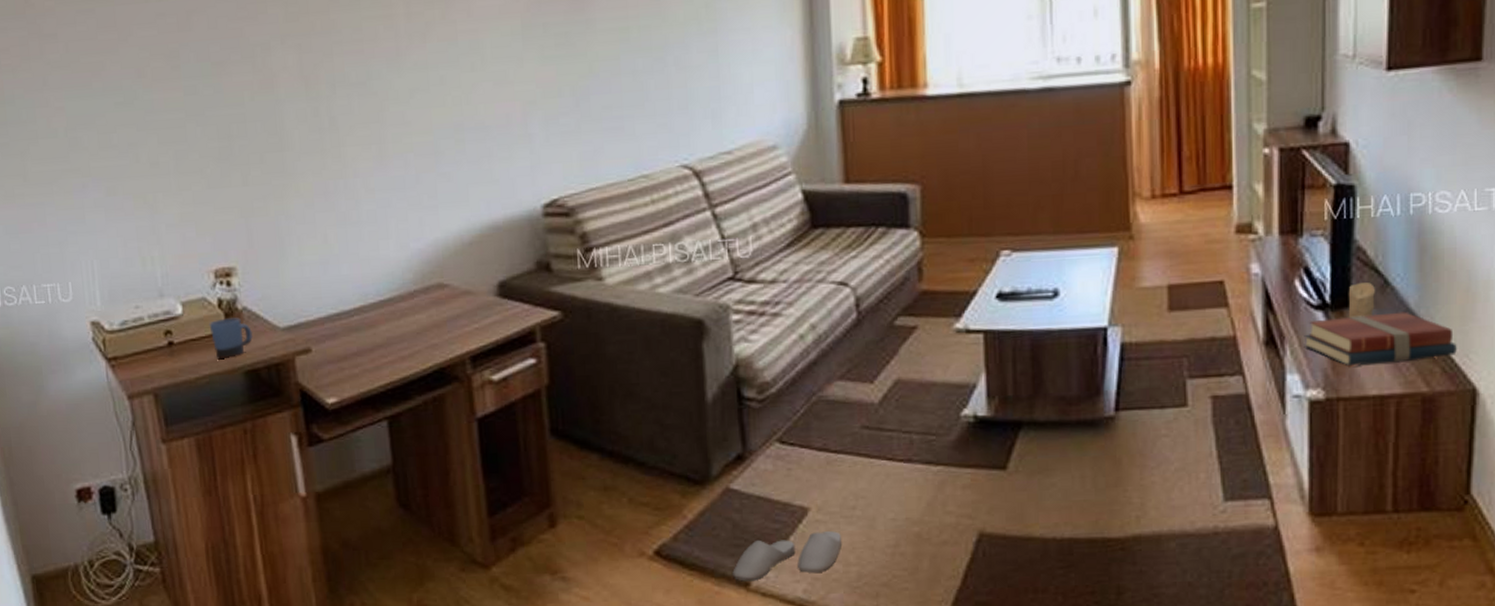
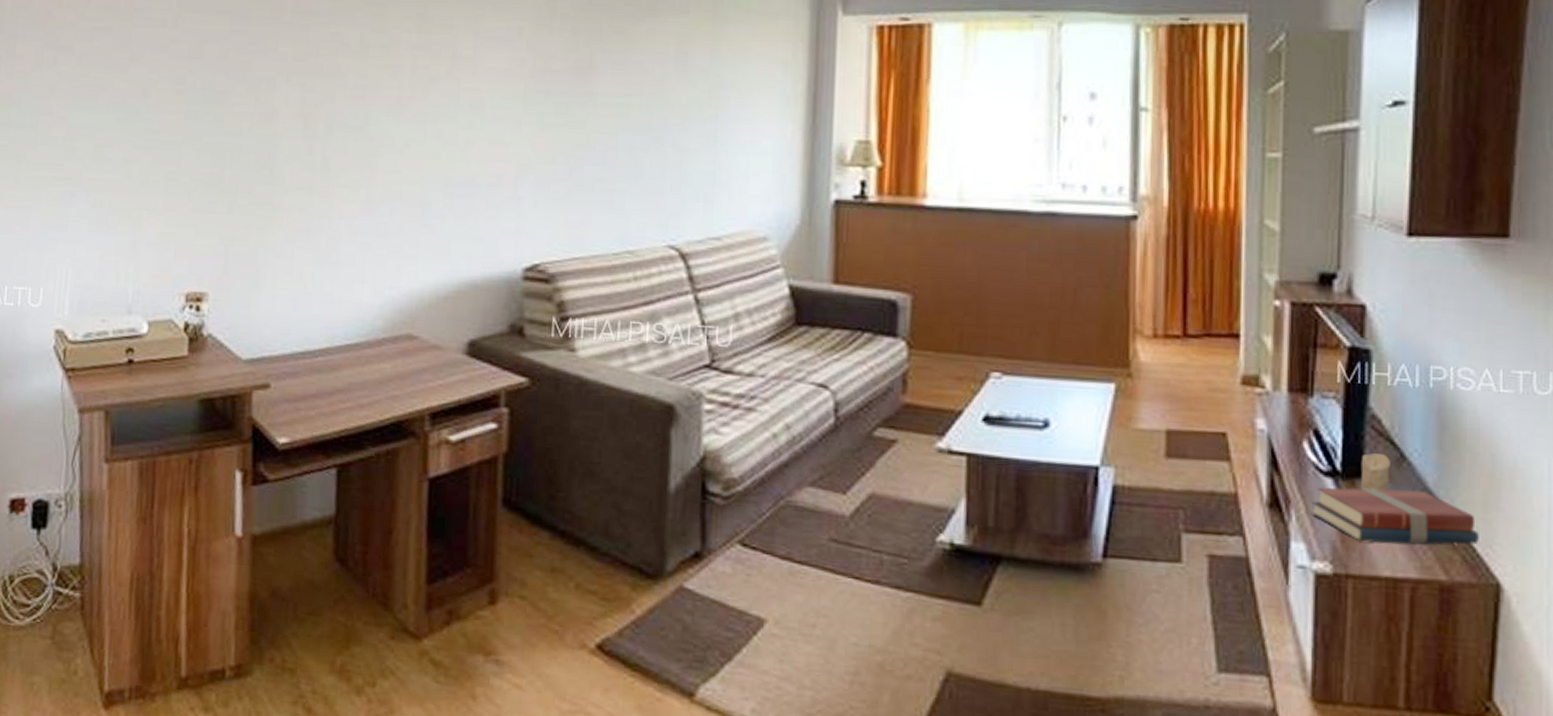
mug: present [209,317,253,360] -> none [172,343,215,385]
slippers: present [732,531,841,581] -> none [677,647,797,692]

